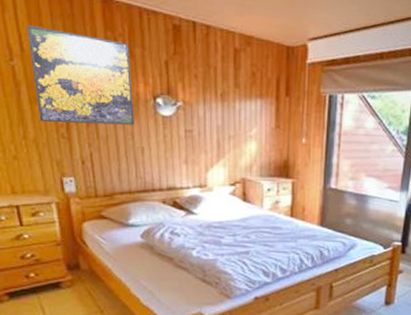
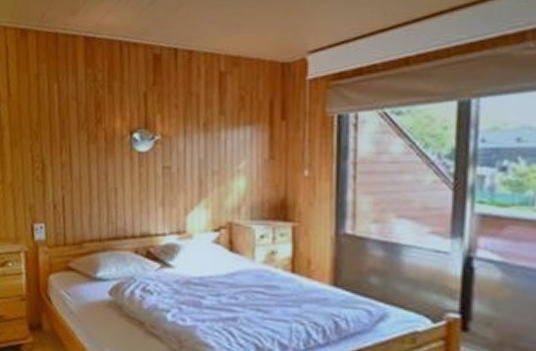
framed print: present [27,25,134,125] -> none [15,70,109,166]

